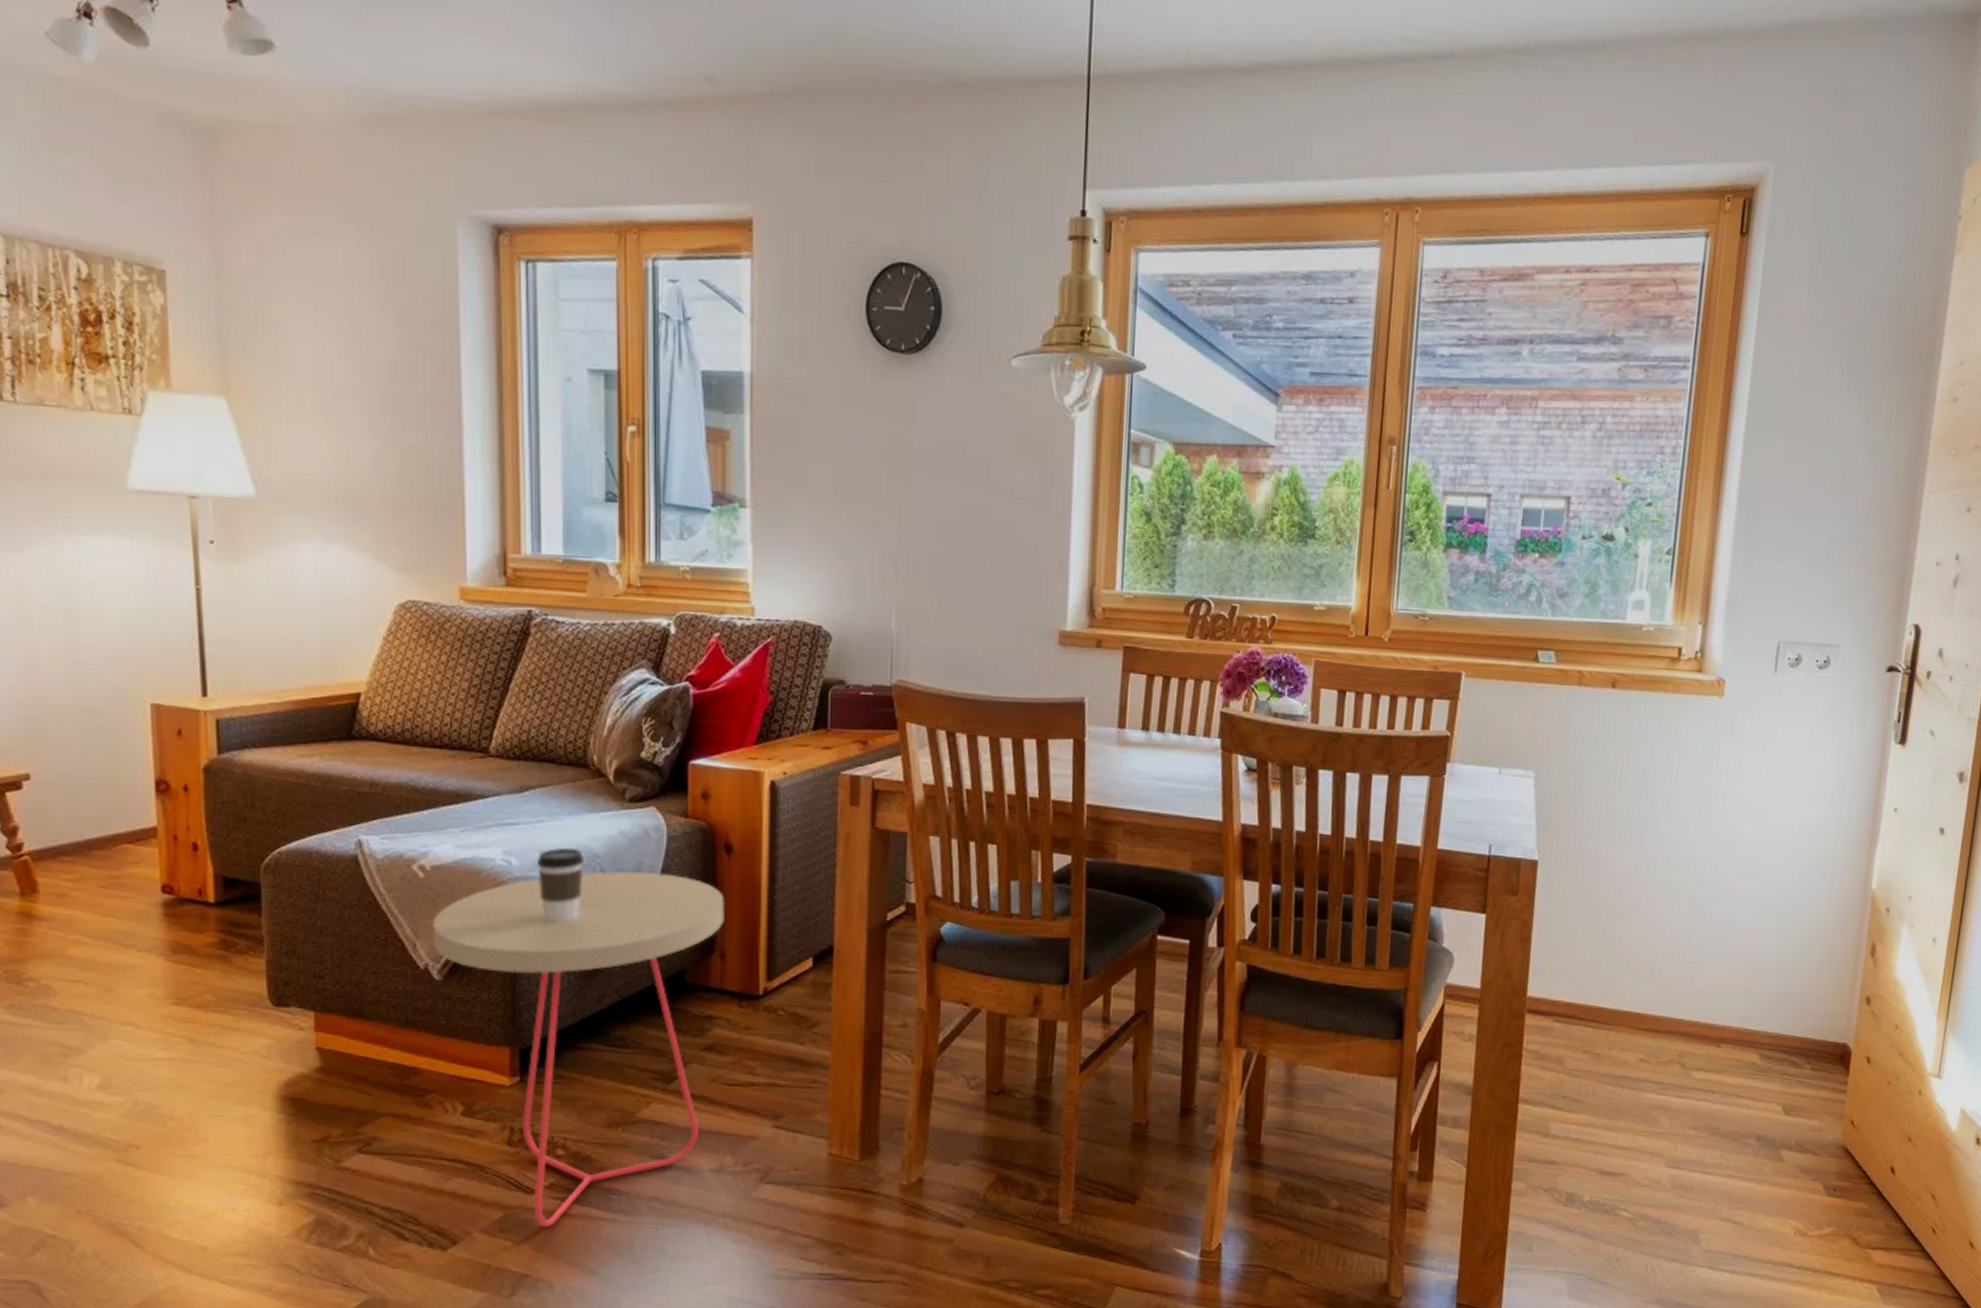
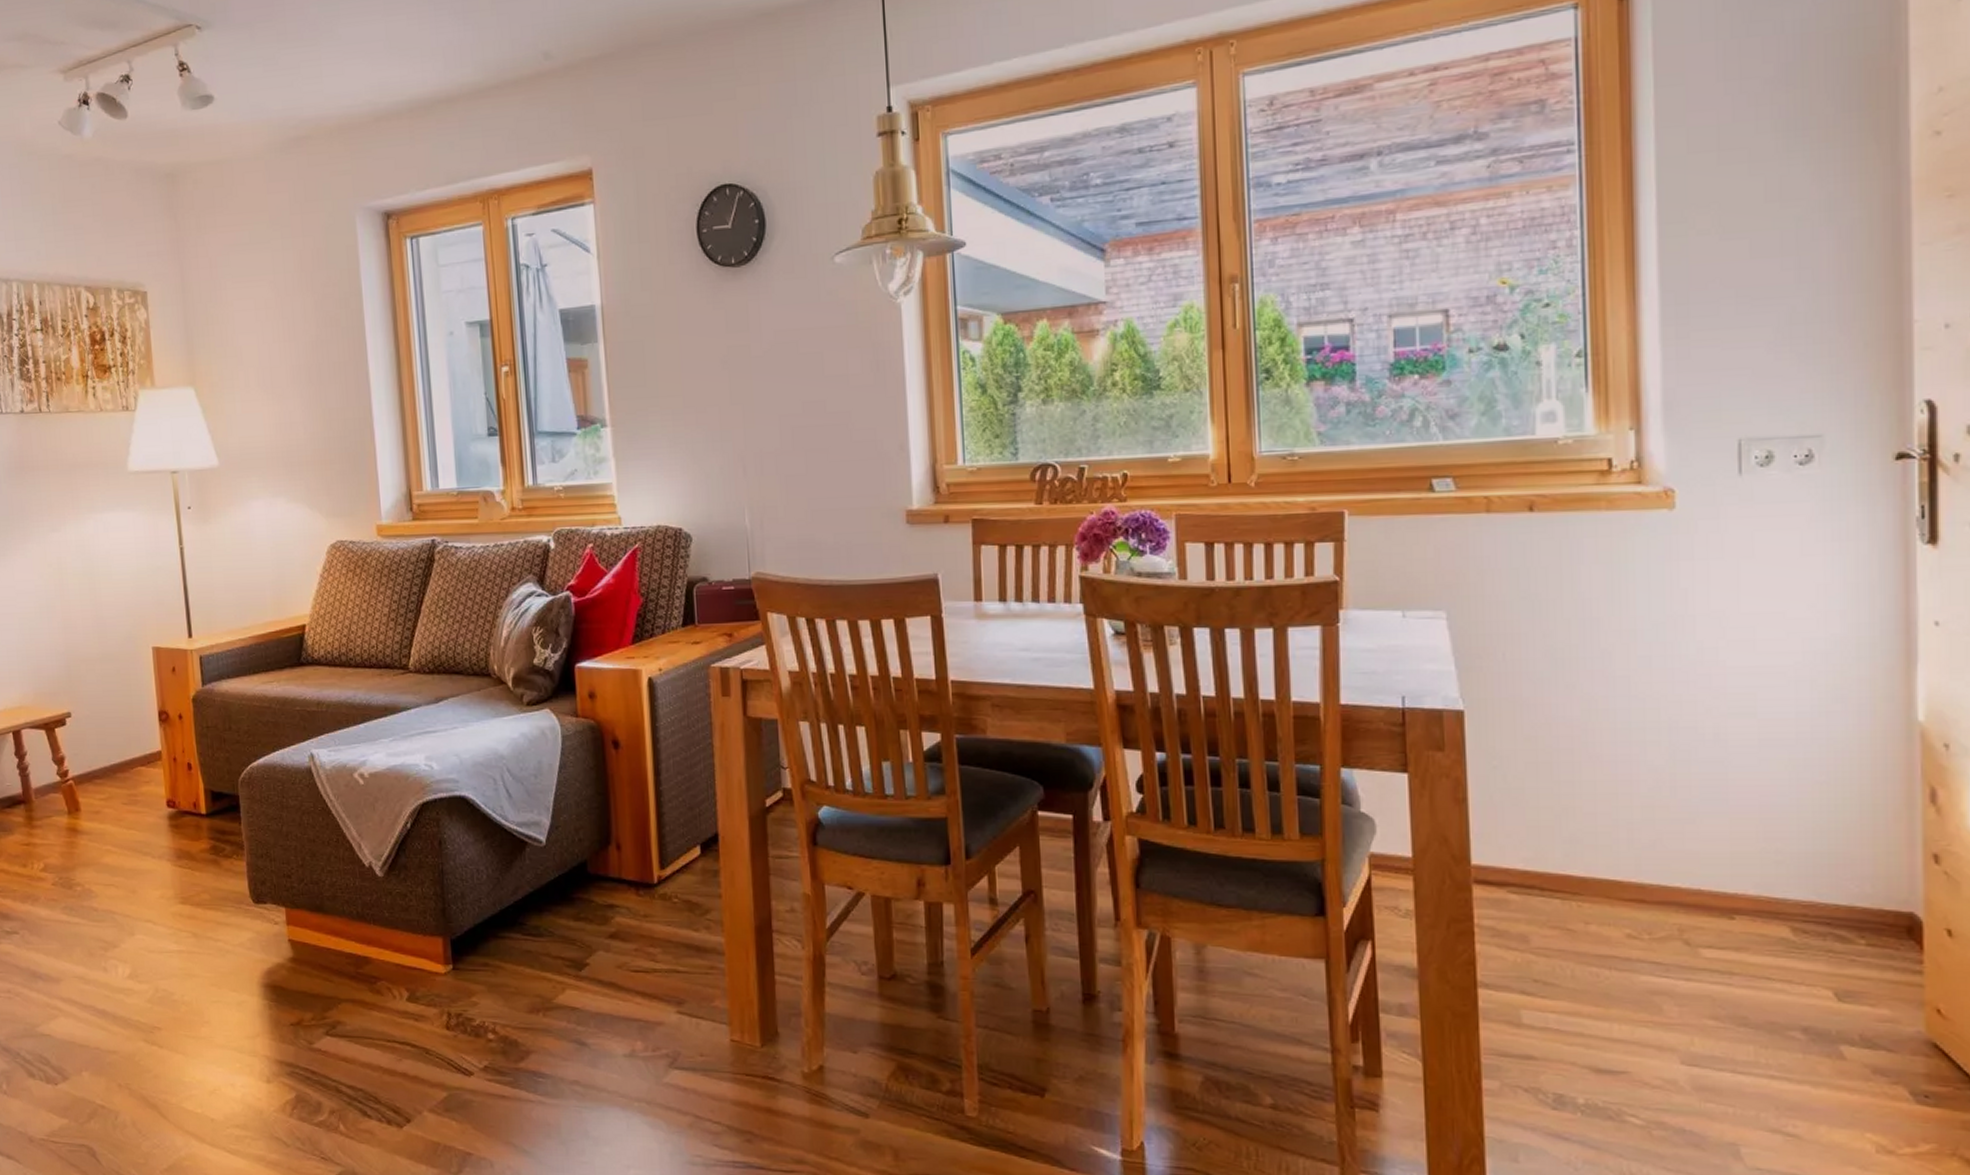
side table: present [431,871,725,1228] -> none [372,770,618,1109]
coffee cup: present [538,848,583,923] -> none [454,752,493,821]

